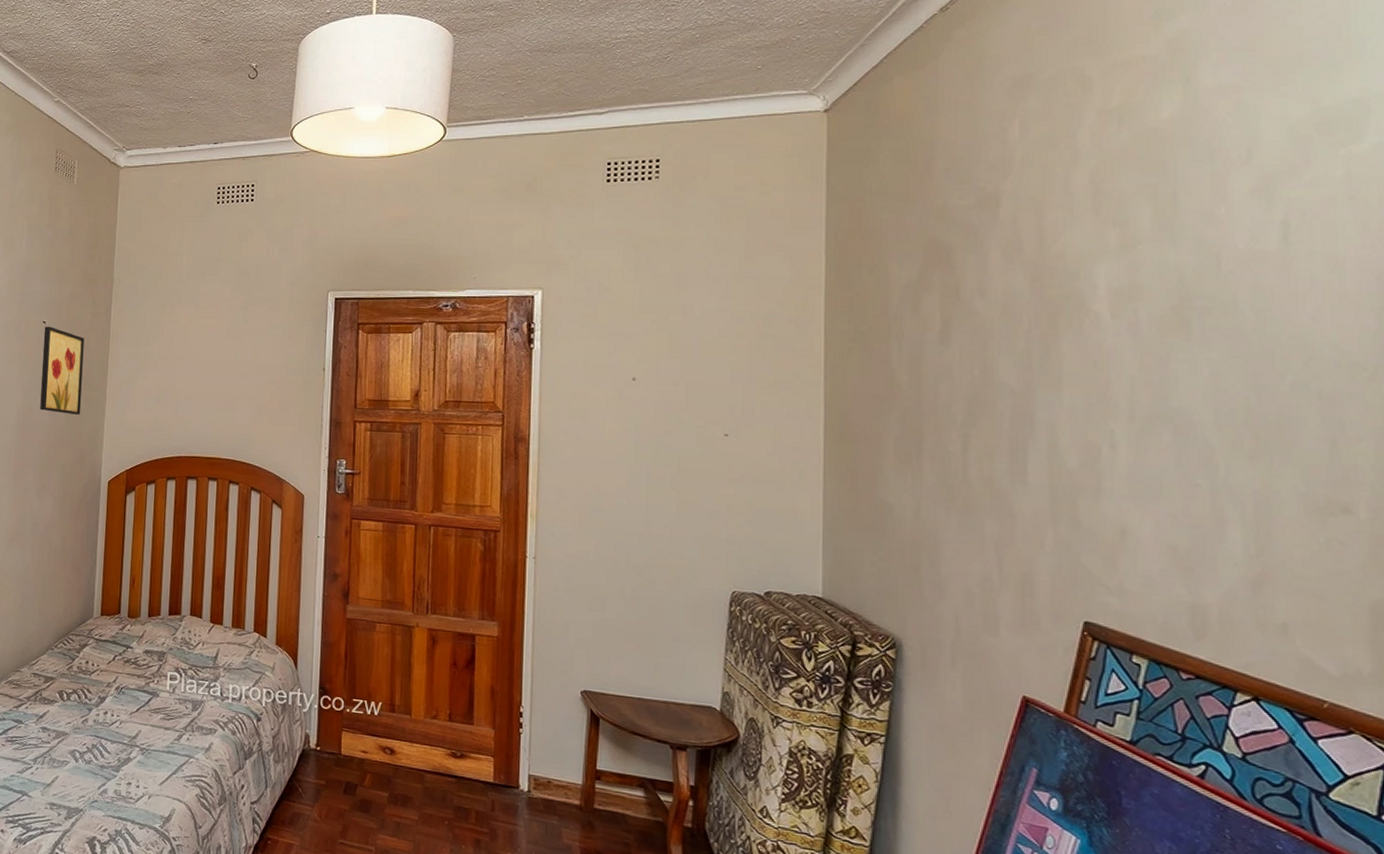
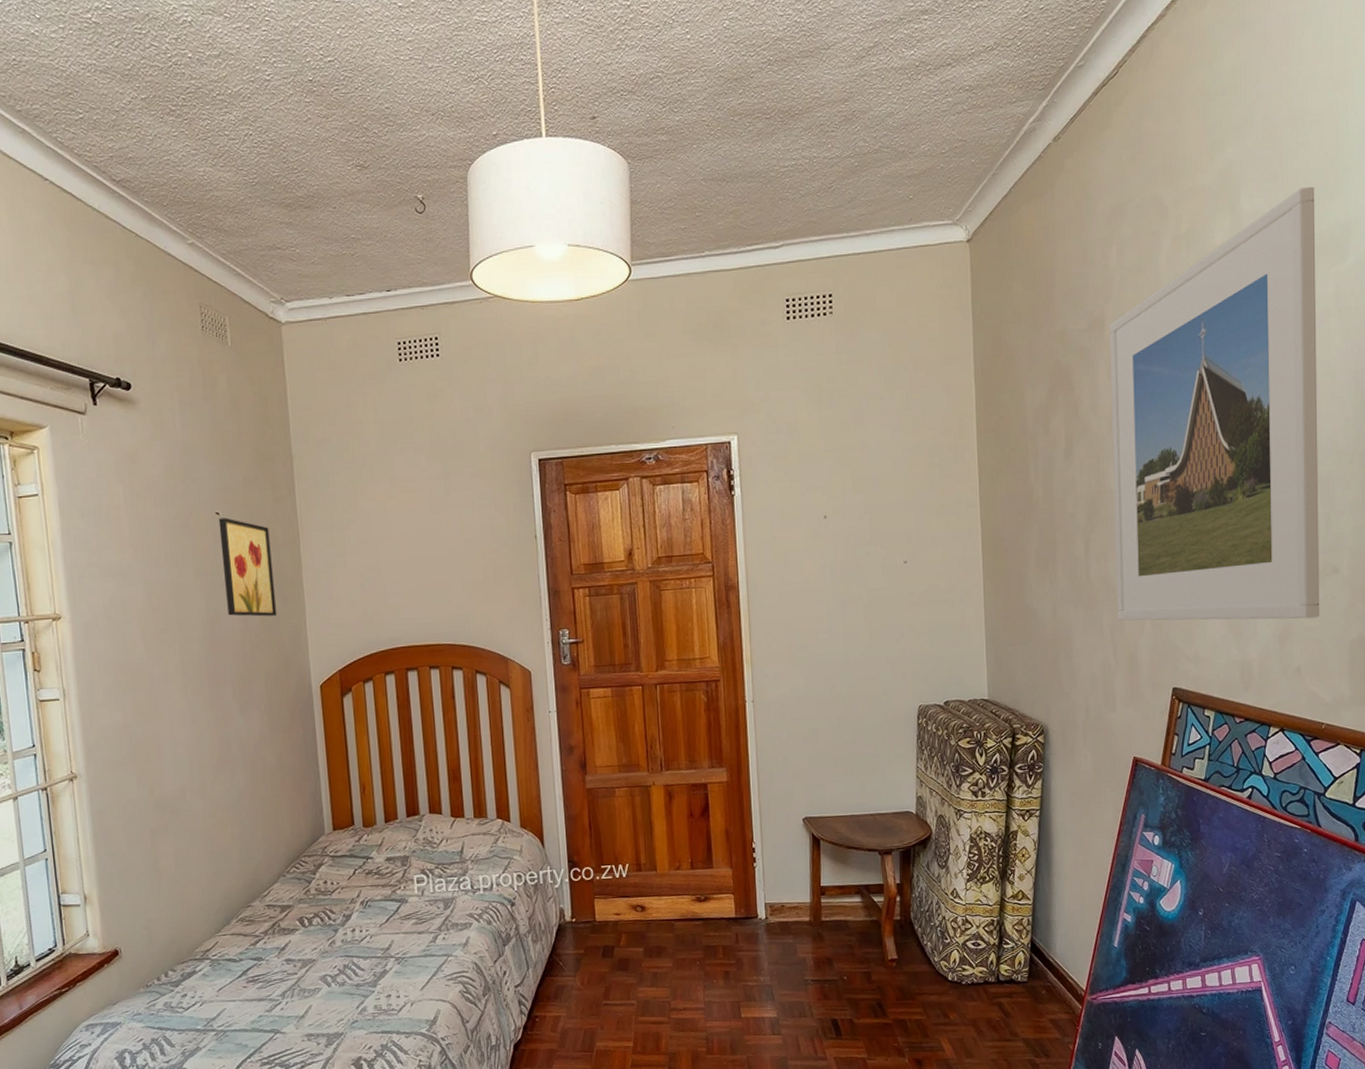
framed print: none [1005,57,1320,566] -> present [1109,186,1320,621]

